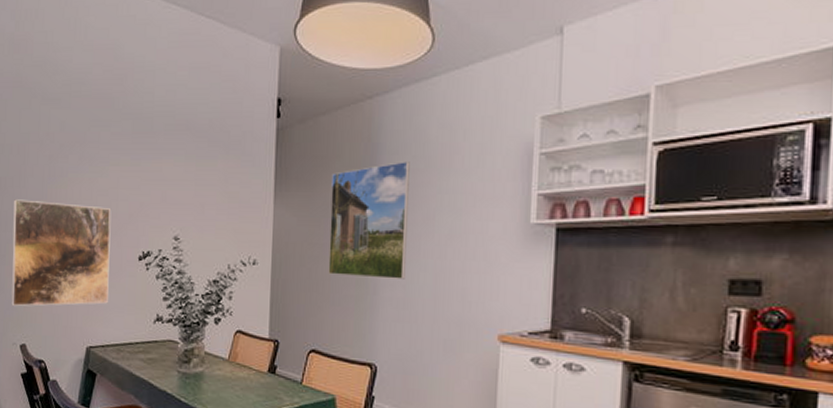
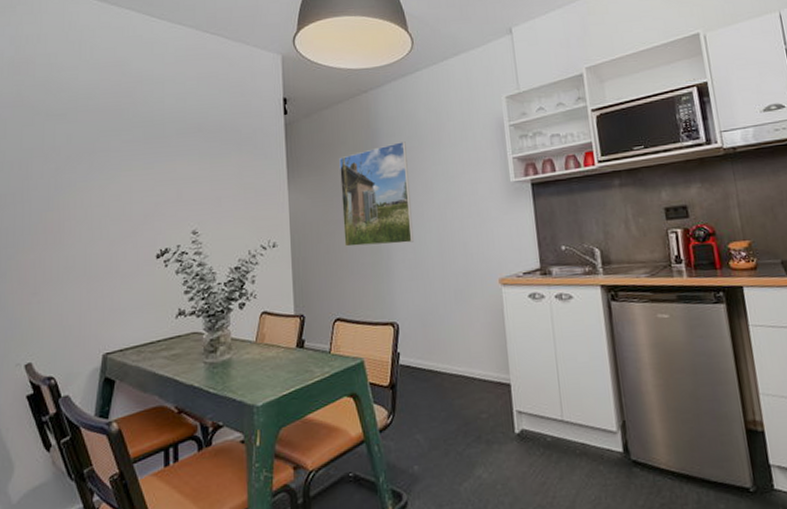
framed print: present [11,199,112,307] -> none [14,211,126,325]

